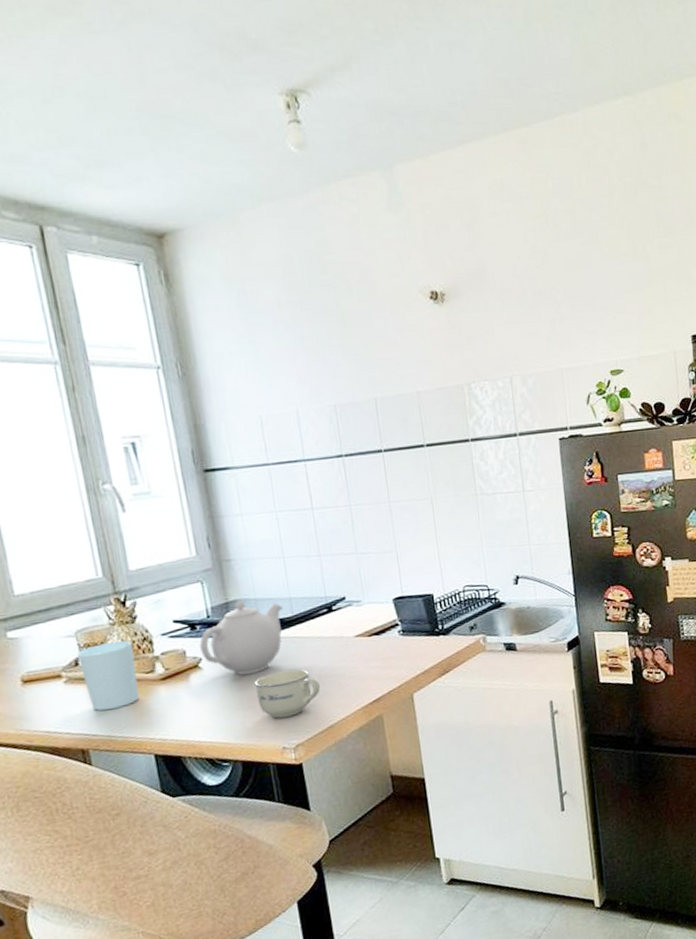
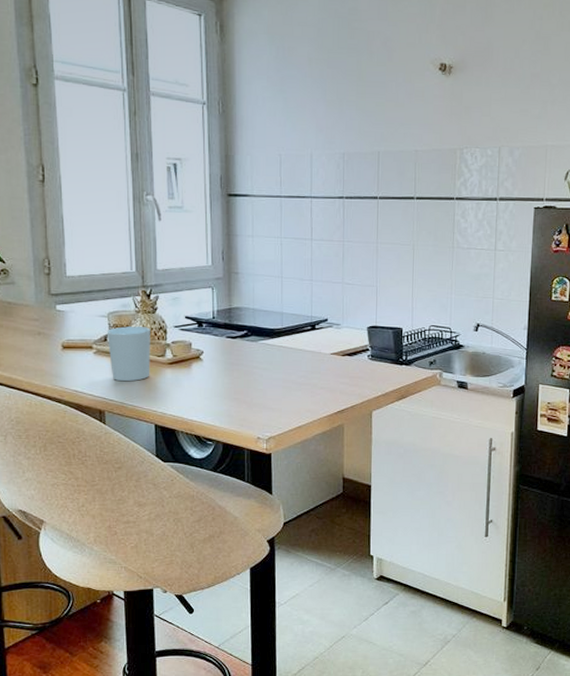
teapot: present [199,599,283,675] -> none [203,307,275,371]
cup: present [254,669,320,718] -> none [242,373,295,412]

